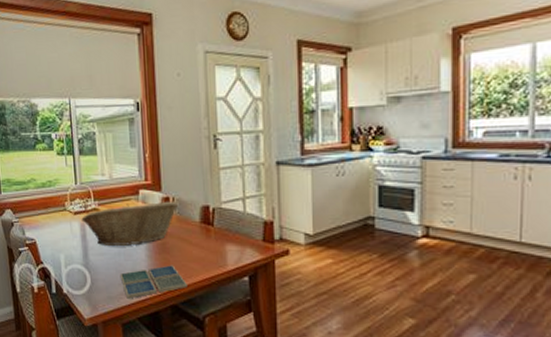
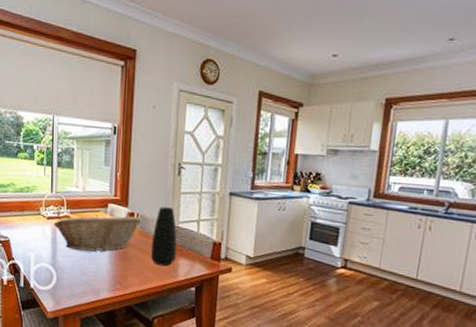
drink coaster: present [120,265,187,299] -> none [83,271,142,298]
vase: none [193,187,222,255] -> present [151,207,177,266]

